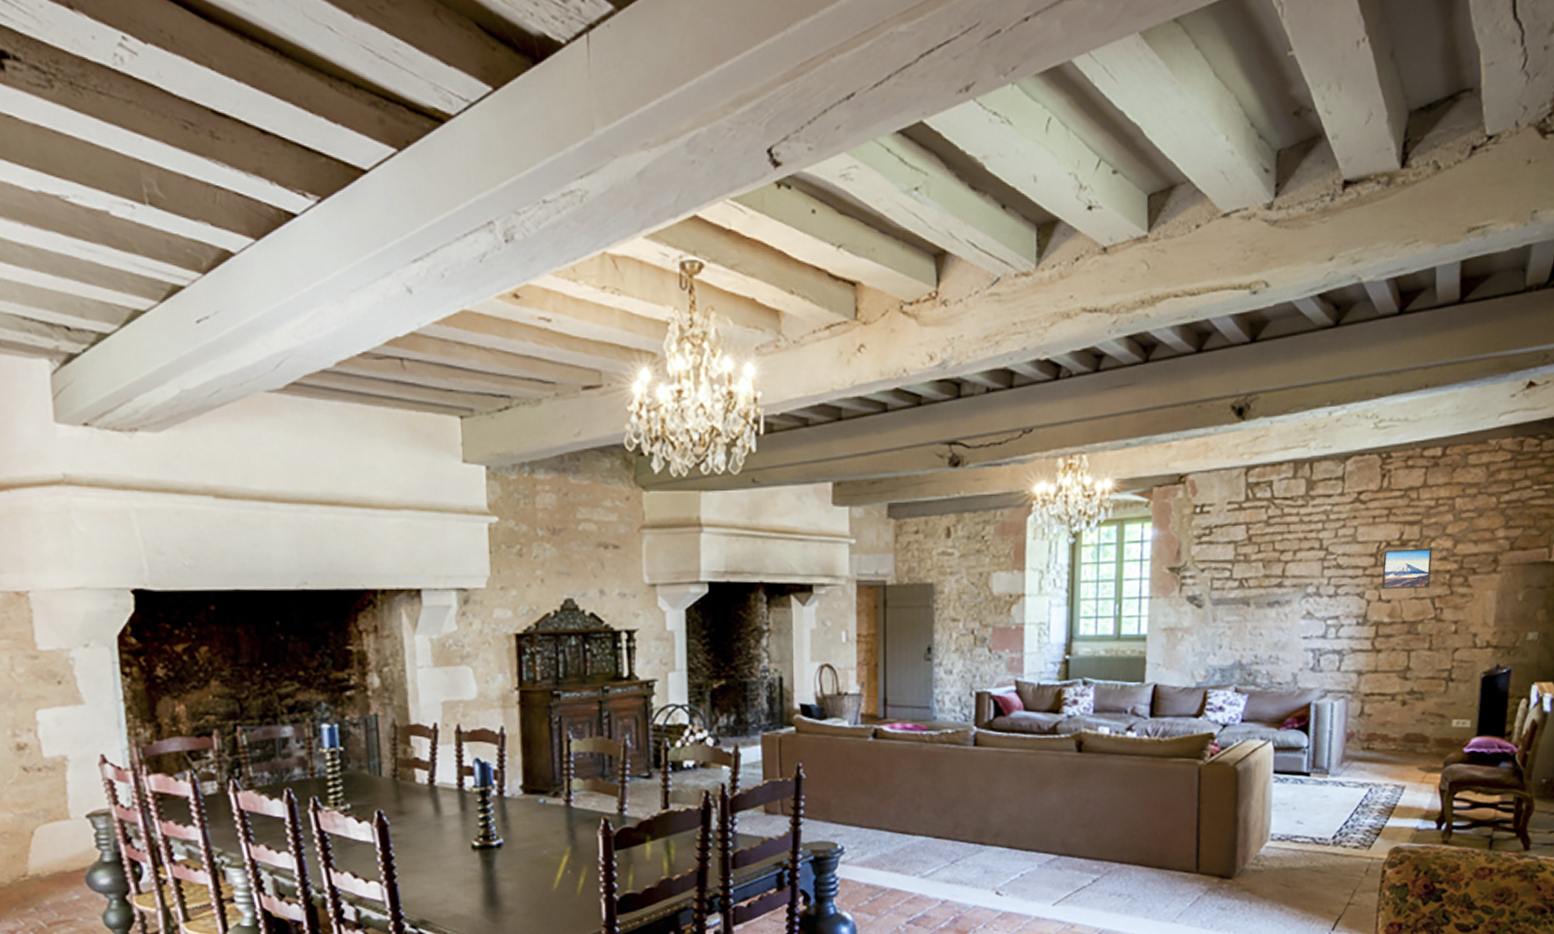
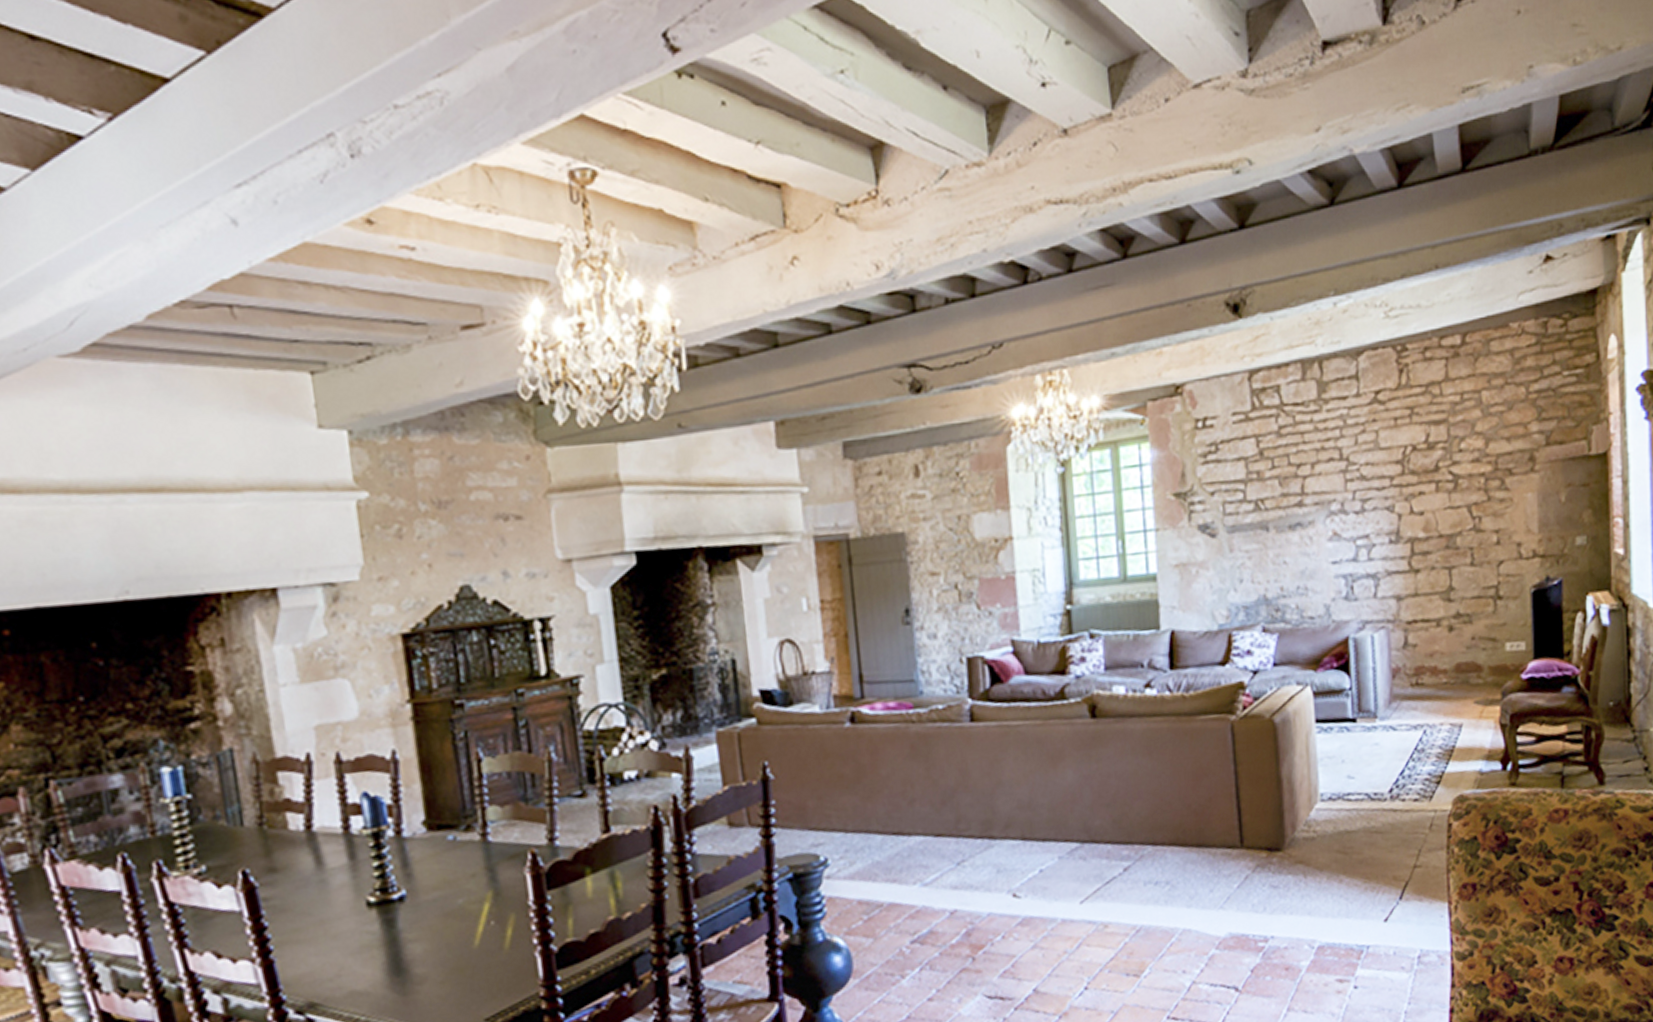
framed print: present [1381,548,1433,589] -> none [1410,449,1464,500]

